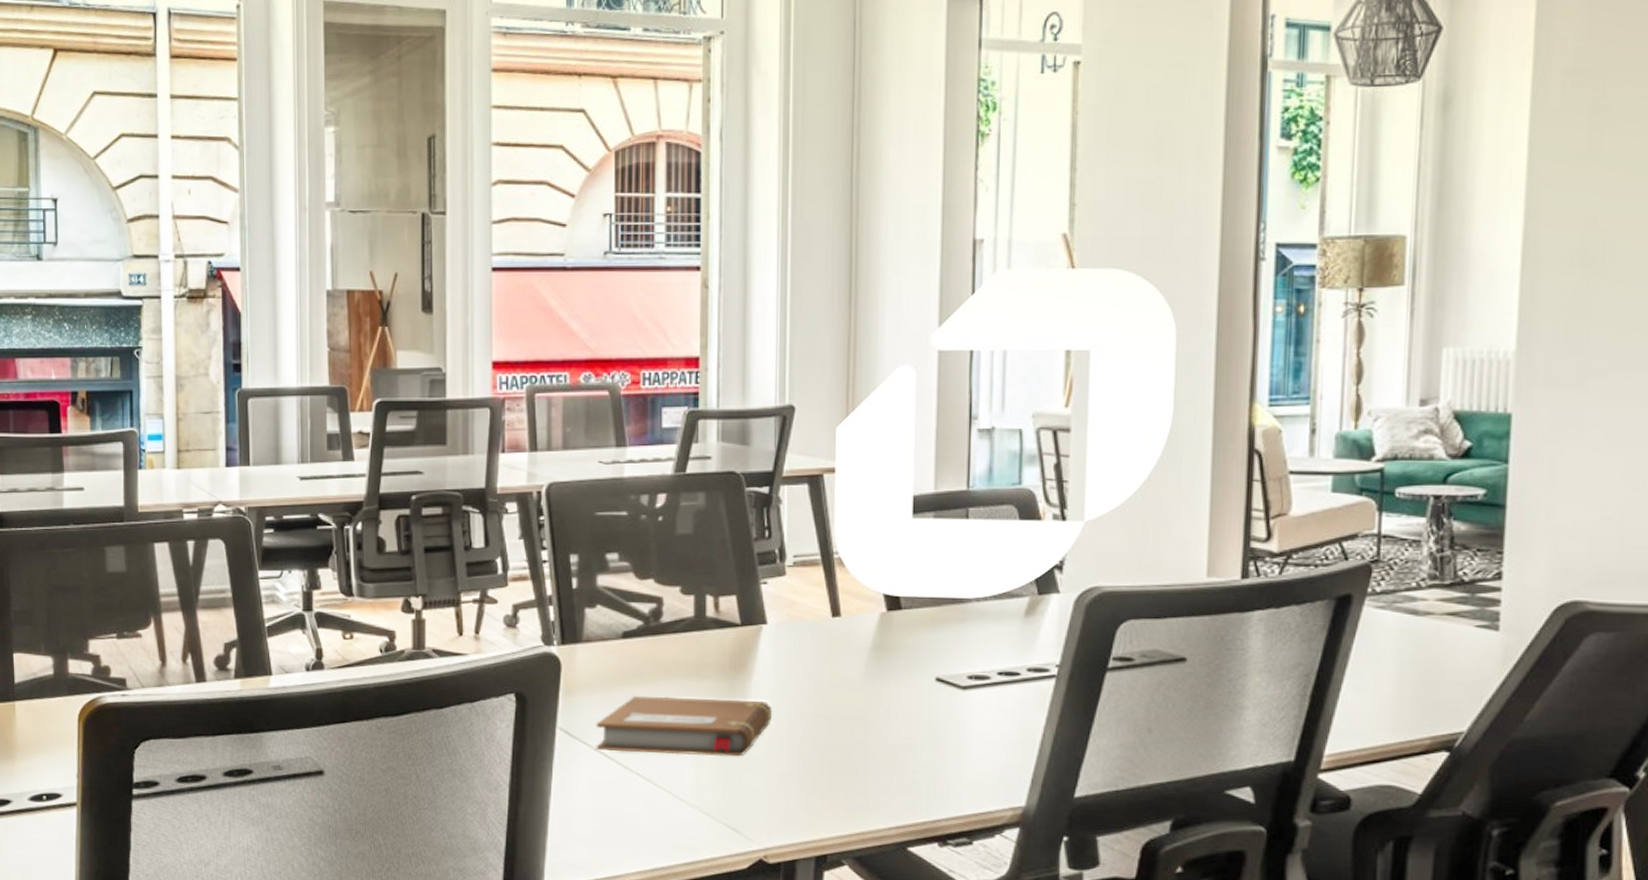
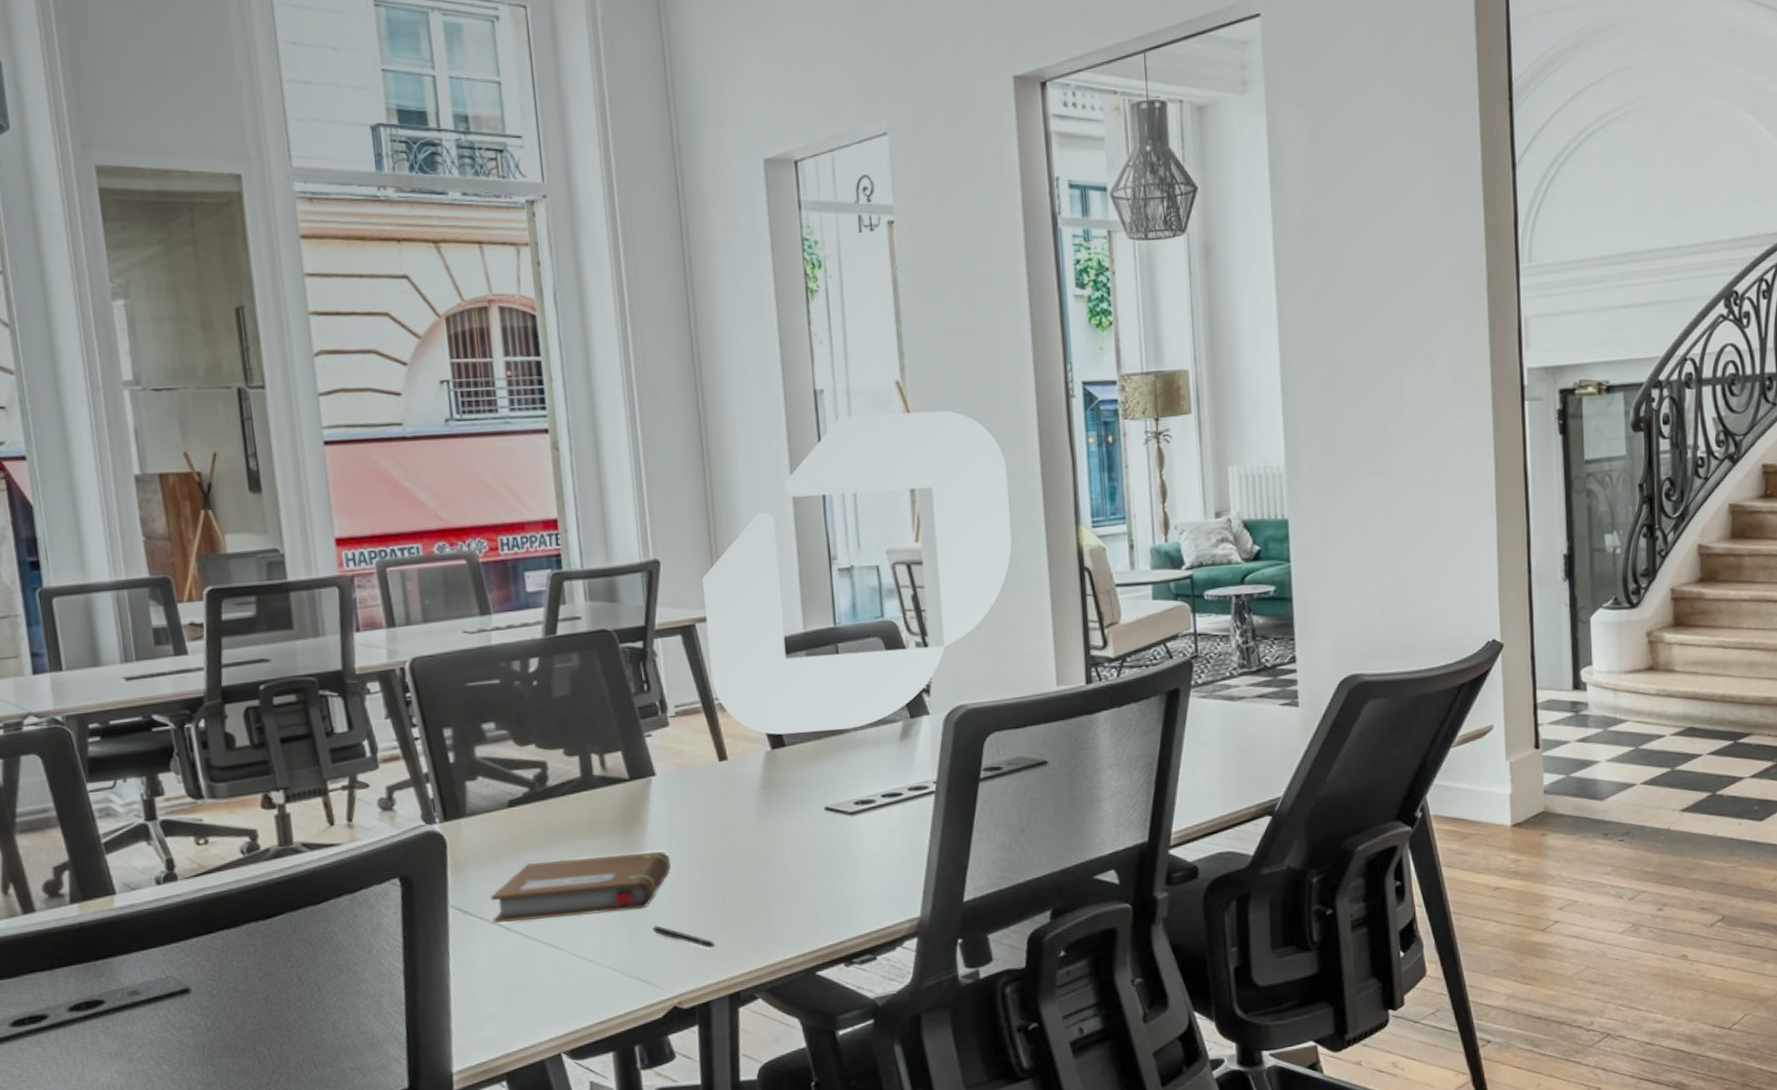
pen: none [747,775,807,807] -> present [653,925,715,949]

